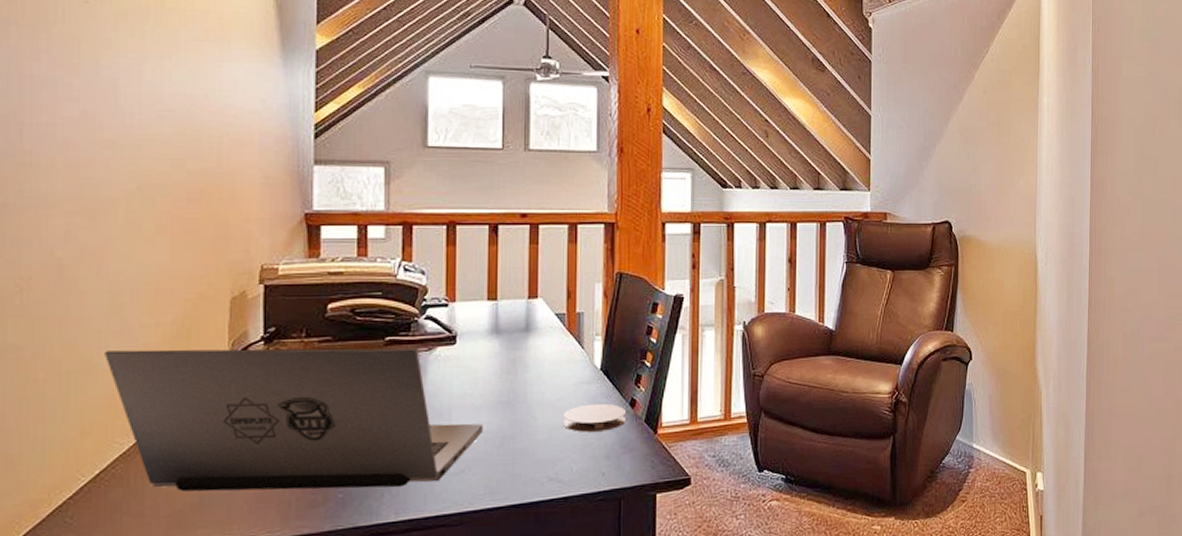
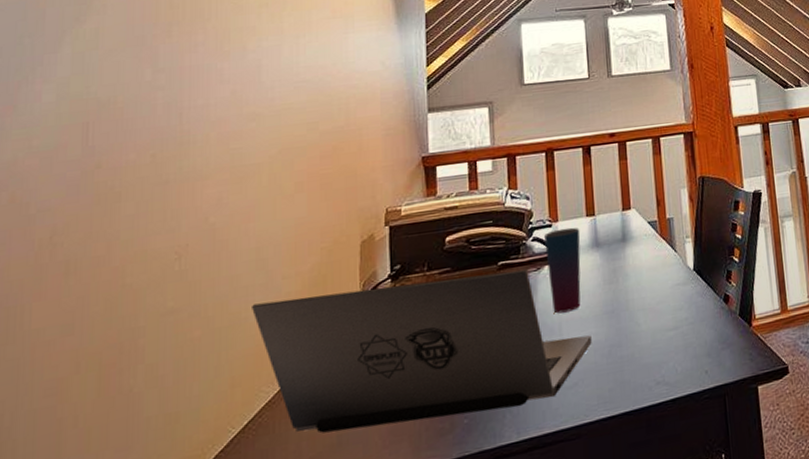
cup: none [438,309,480,398] -> present [543,227,581,314]
coaster: present [562,403,625,432] -> none [663,302,721,333]

